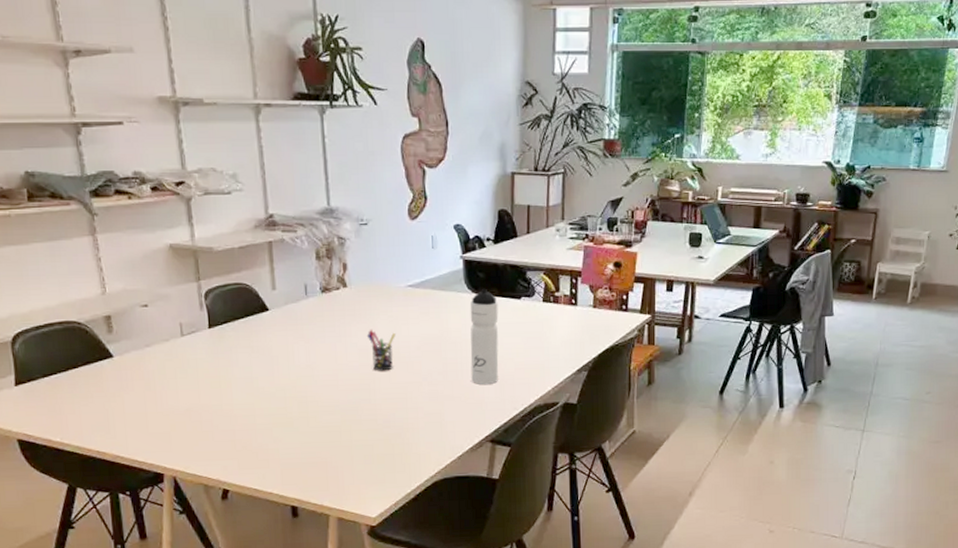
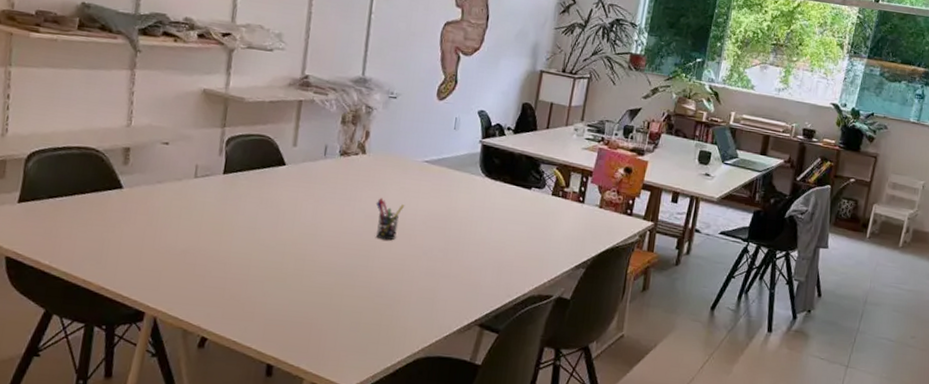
water bottle: present [470,288,499,384] -> none [470,174,509,268]

